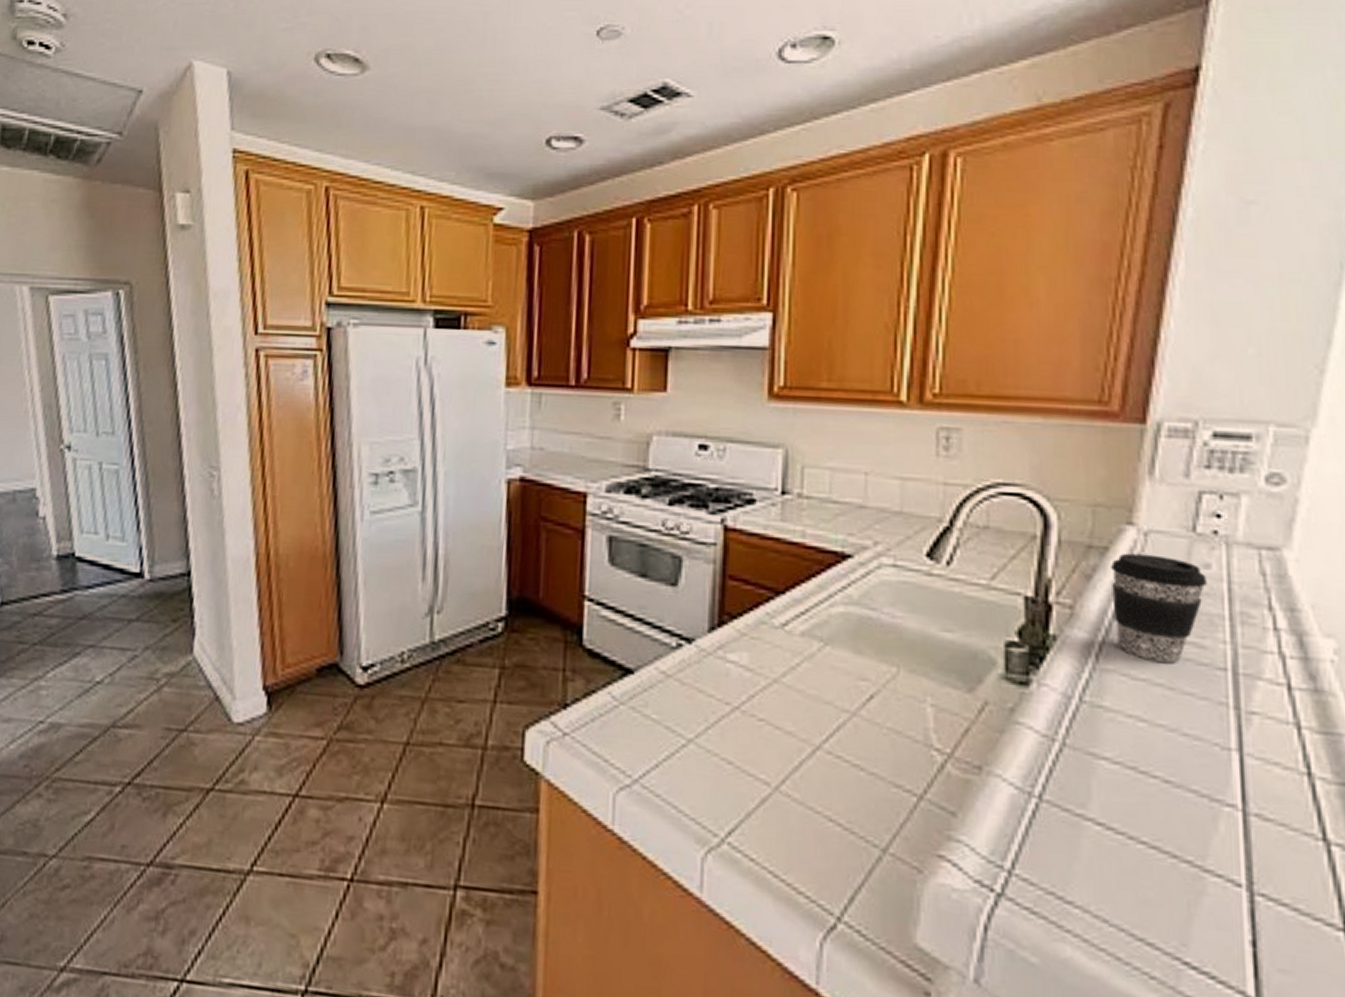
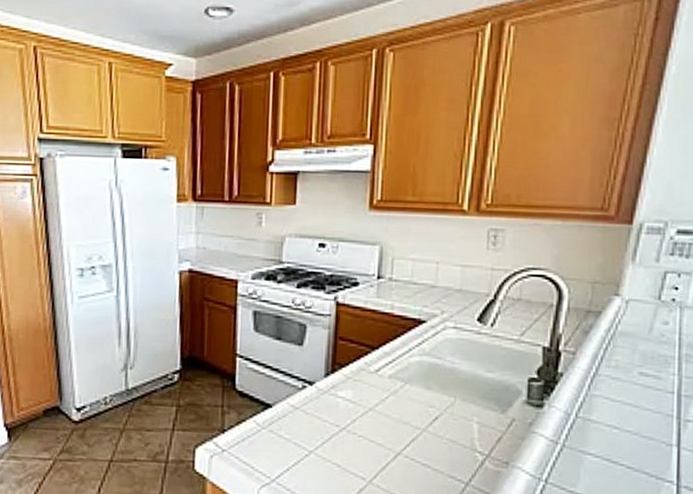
coffee cup: present [1111,553,1207,663] -> none [601,315,665,389]

